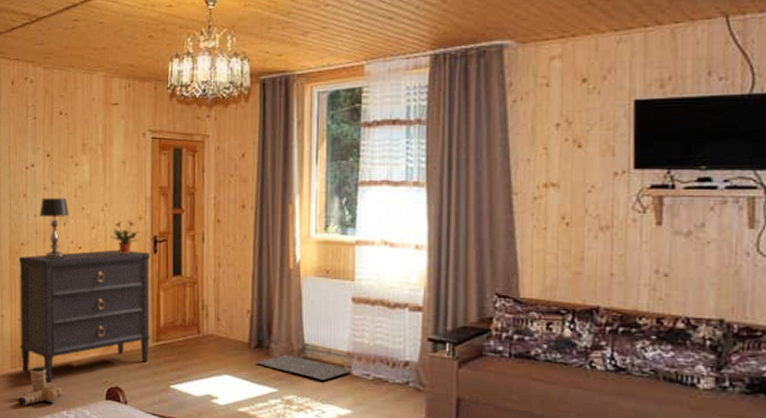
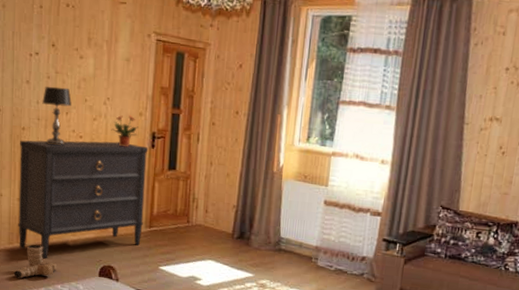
door mat: present [256,354,353,380] -> none [237,245,319,269]

